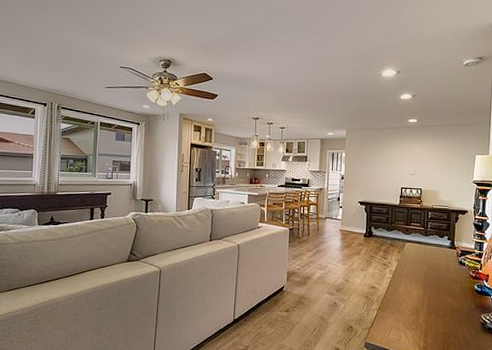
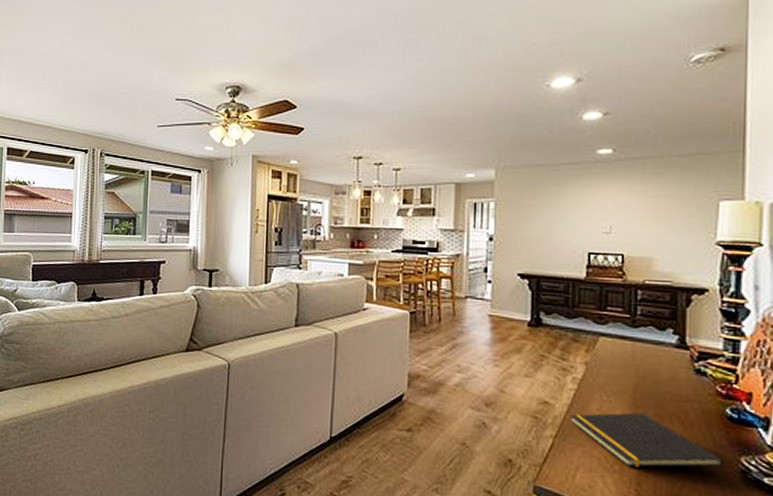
notepad: none [387,290,473,325] -> present [569,412,725,468]

